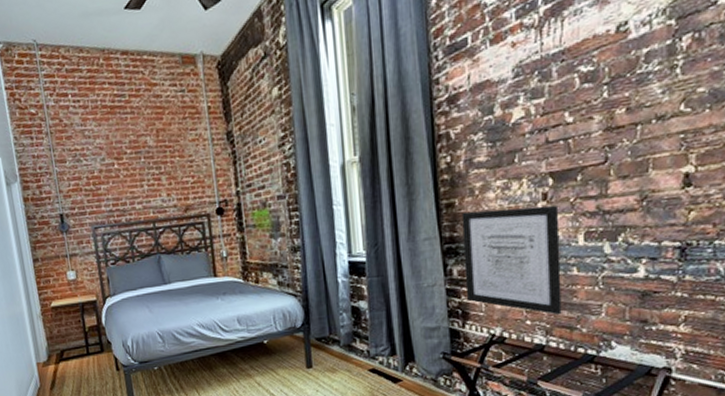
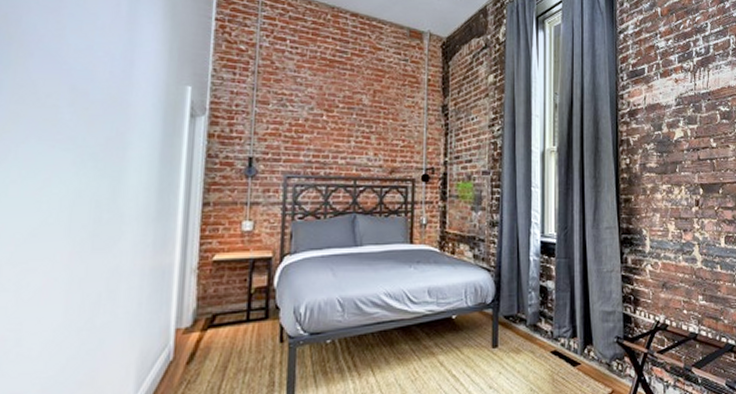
wall art: present [461,205,562,316] -> none [636,207,710,307]

